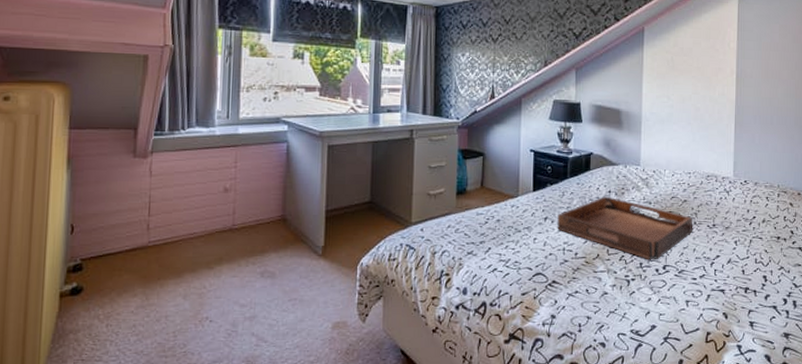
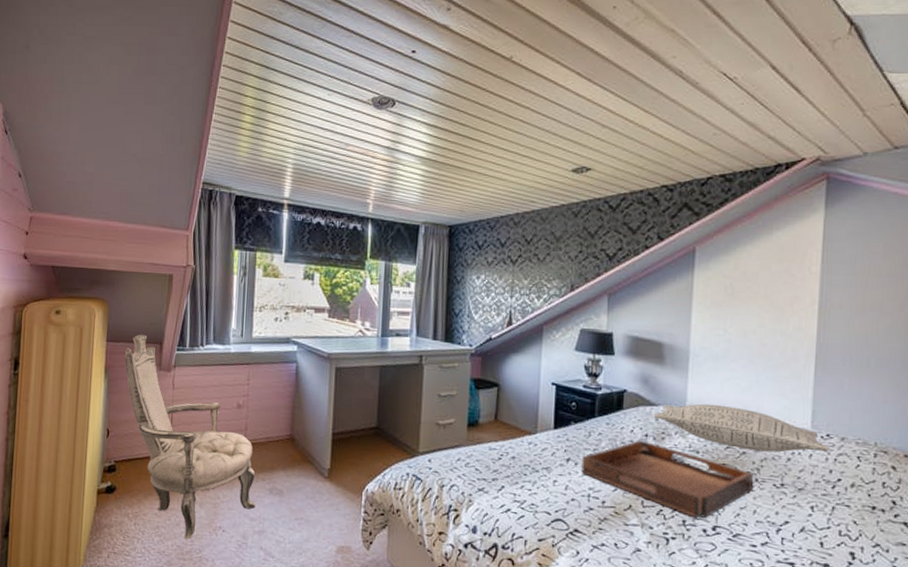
armchair: none [91,119,246,334] -> present [124,334,256,539]
pillow: none [614,161,748,199] -> present [653,403,831,453]

